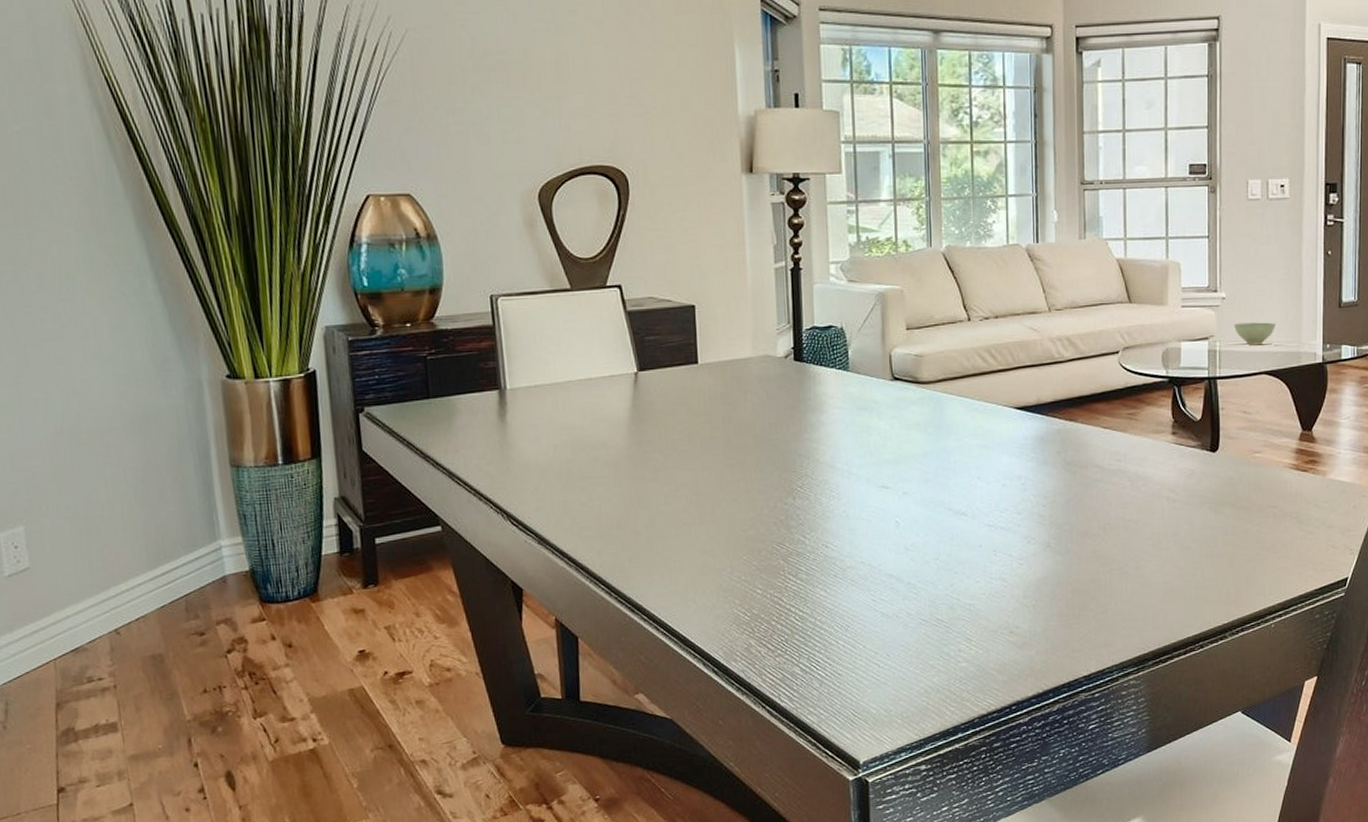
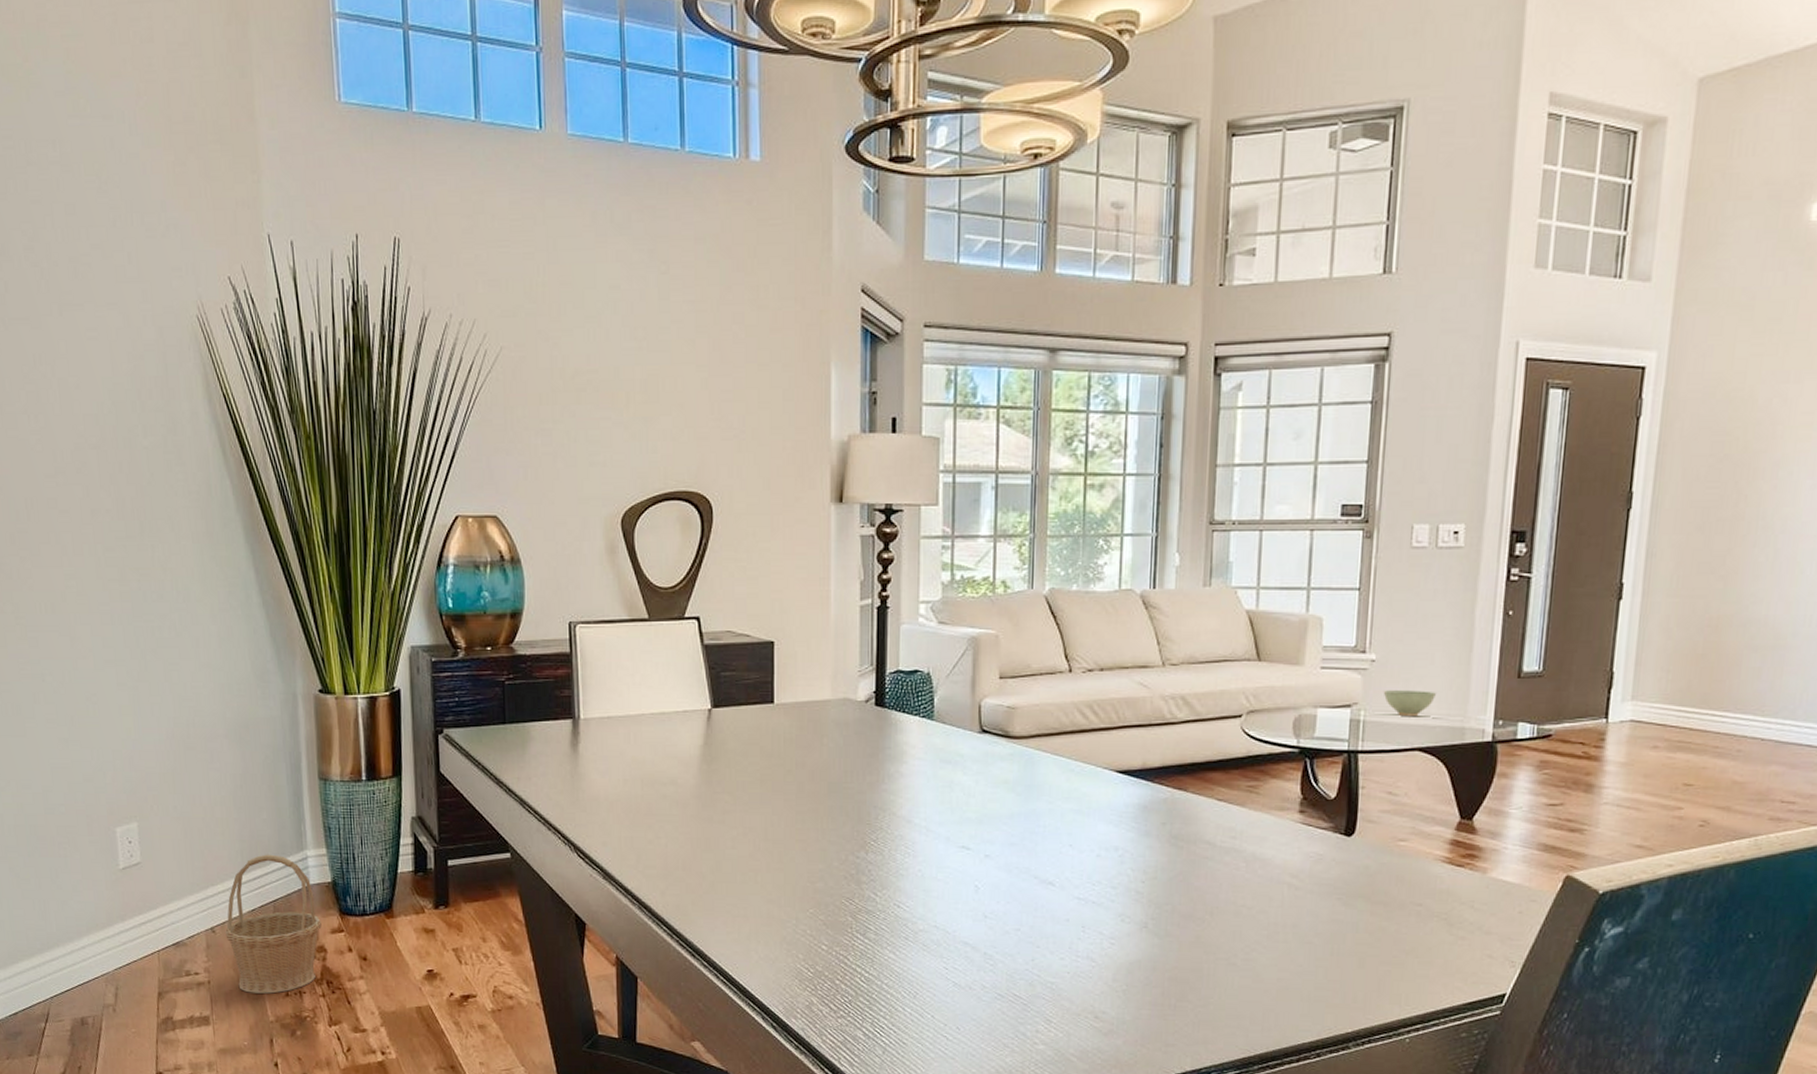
basket: none [131,547,241,694] -> present [225,854,322,994]

